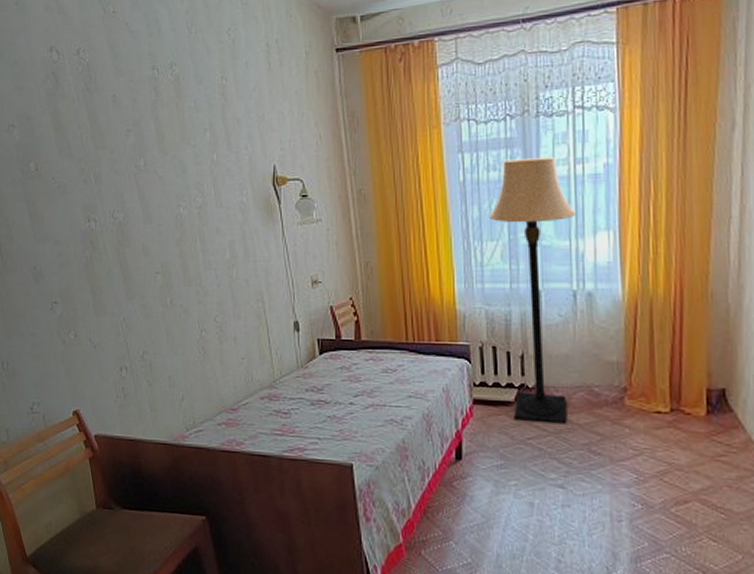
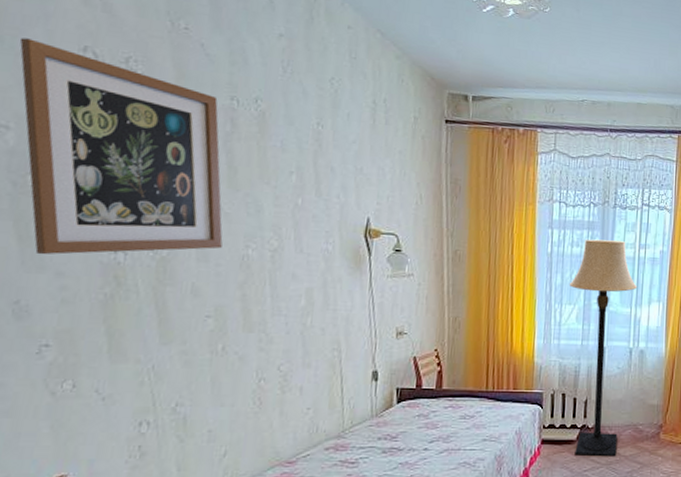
wall art: none [12,49,160,228] -> present [19,38,223,255]

